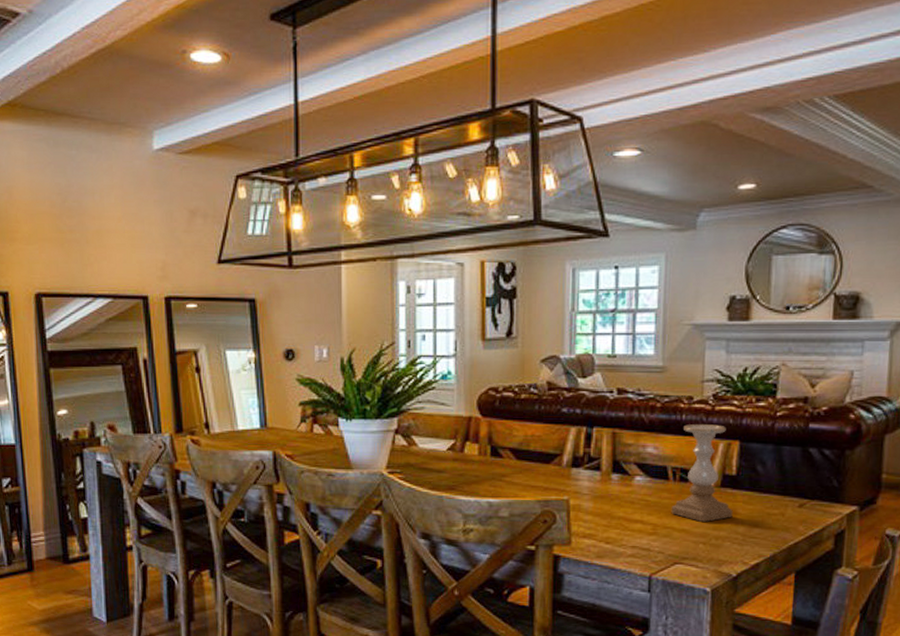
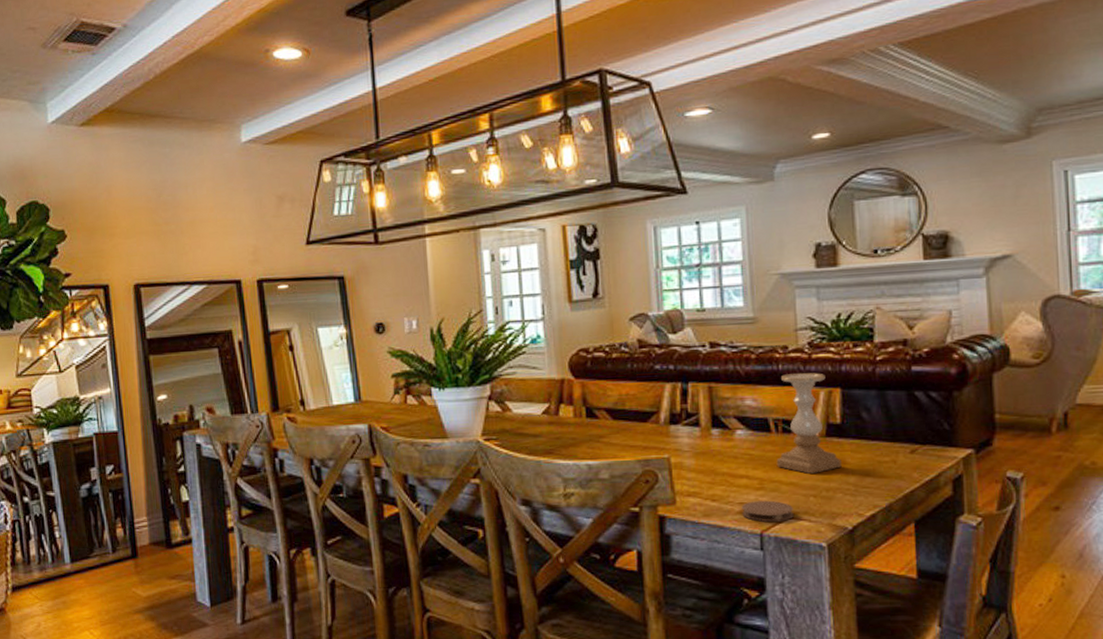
coaster: none [633,545,683,566] -> present [742,500,793,522]

